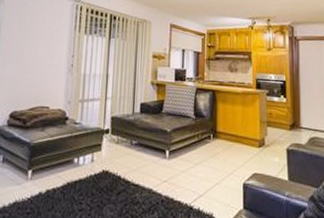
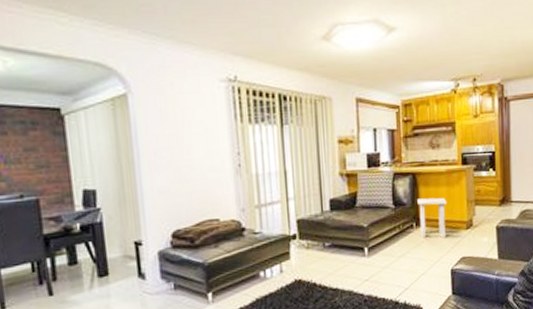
side table: none [215,113,242,152] -> present [417,197,447,238]

